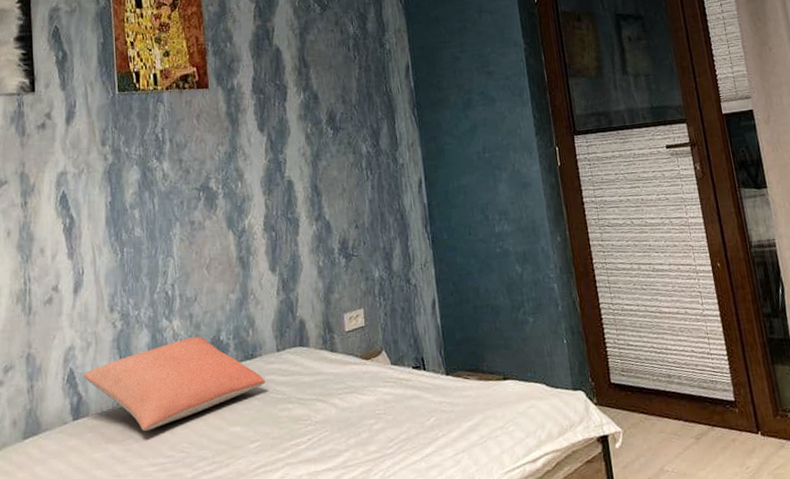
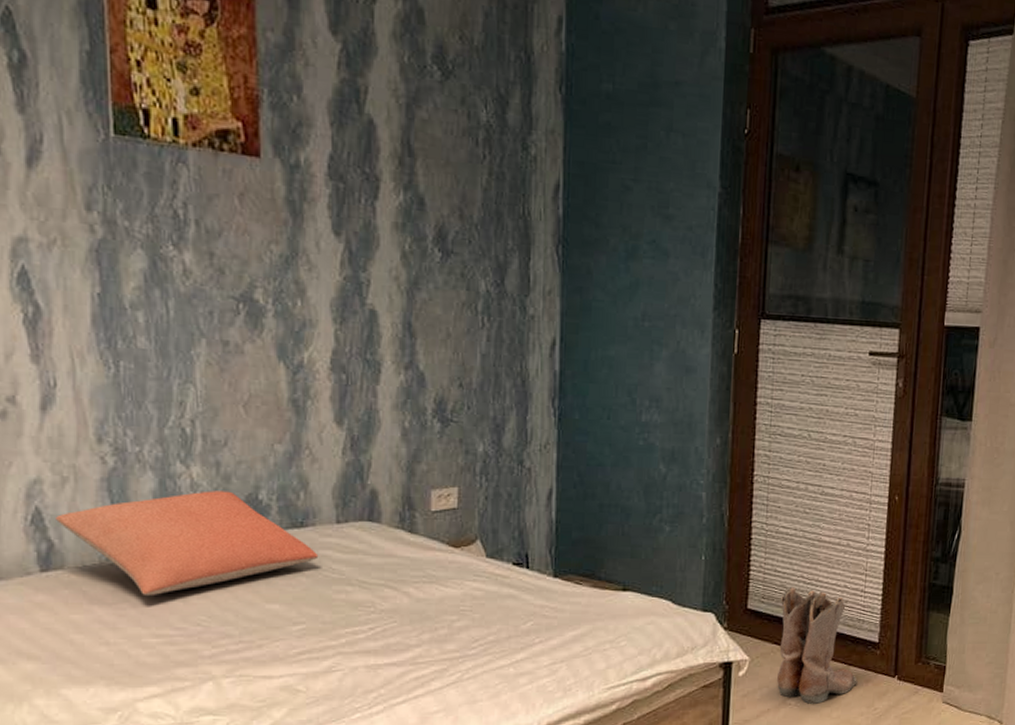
boots: none [637,358,725,469] -> present [776,587,857,704]

